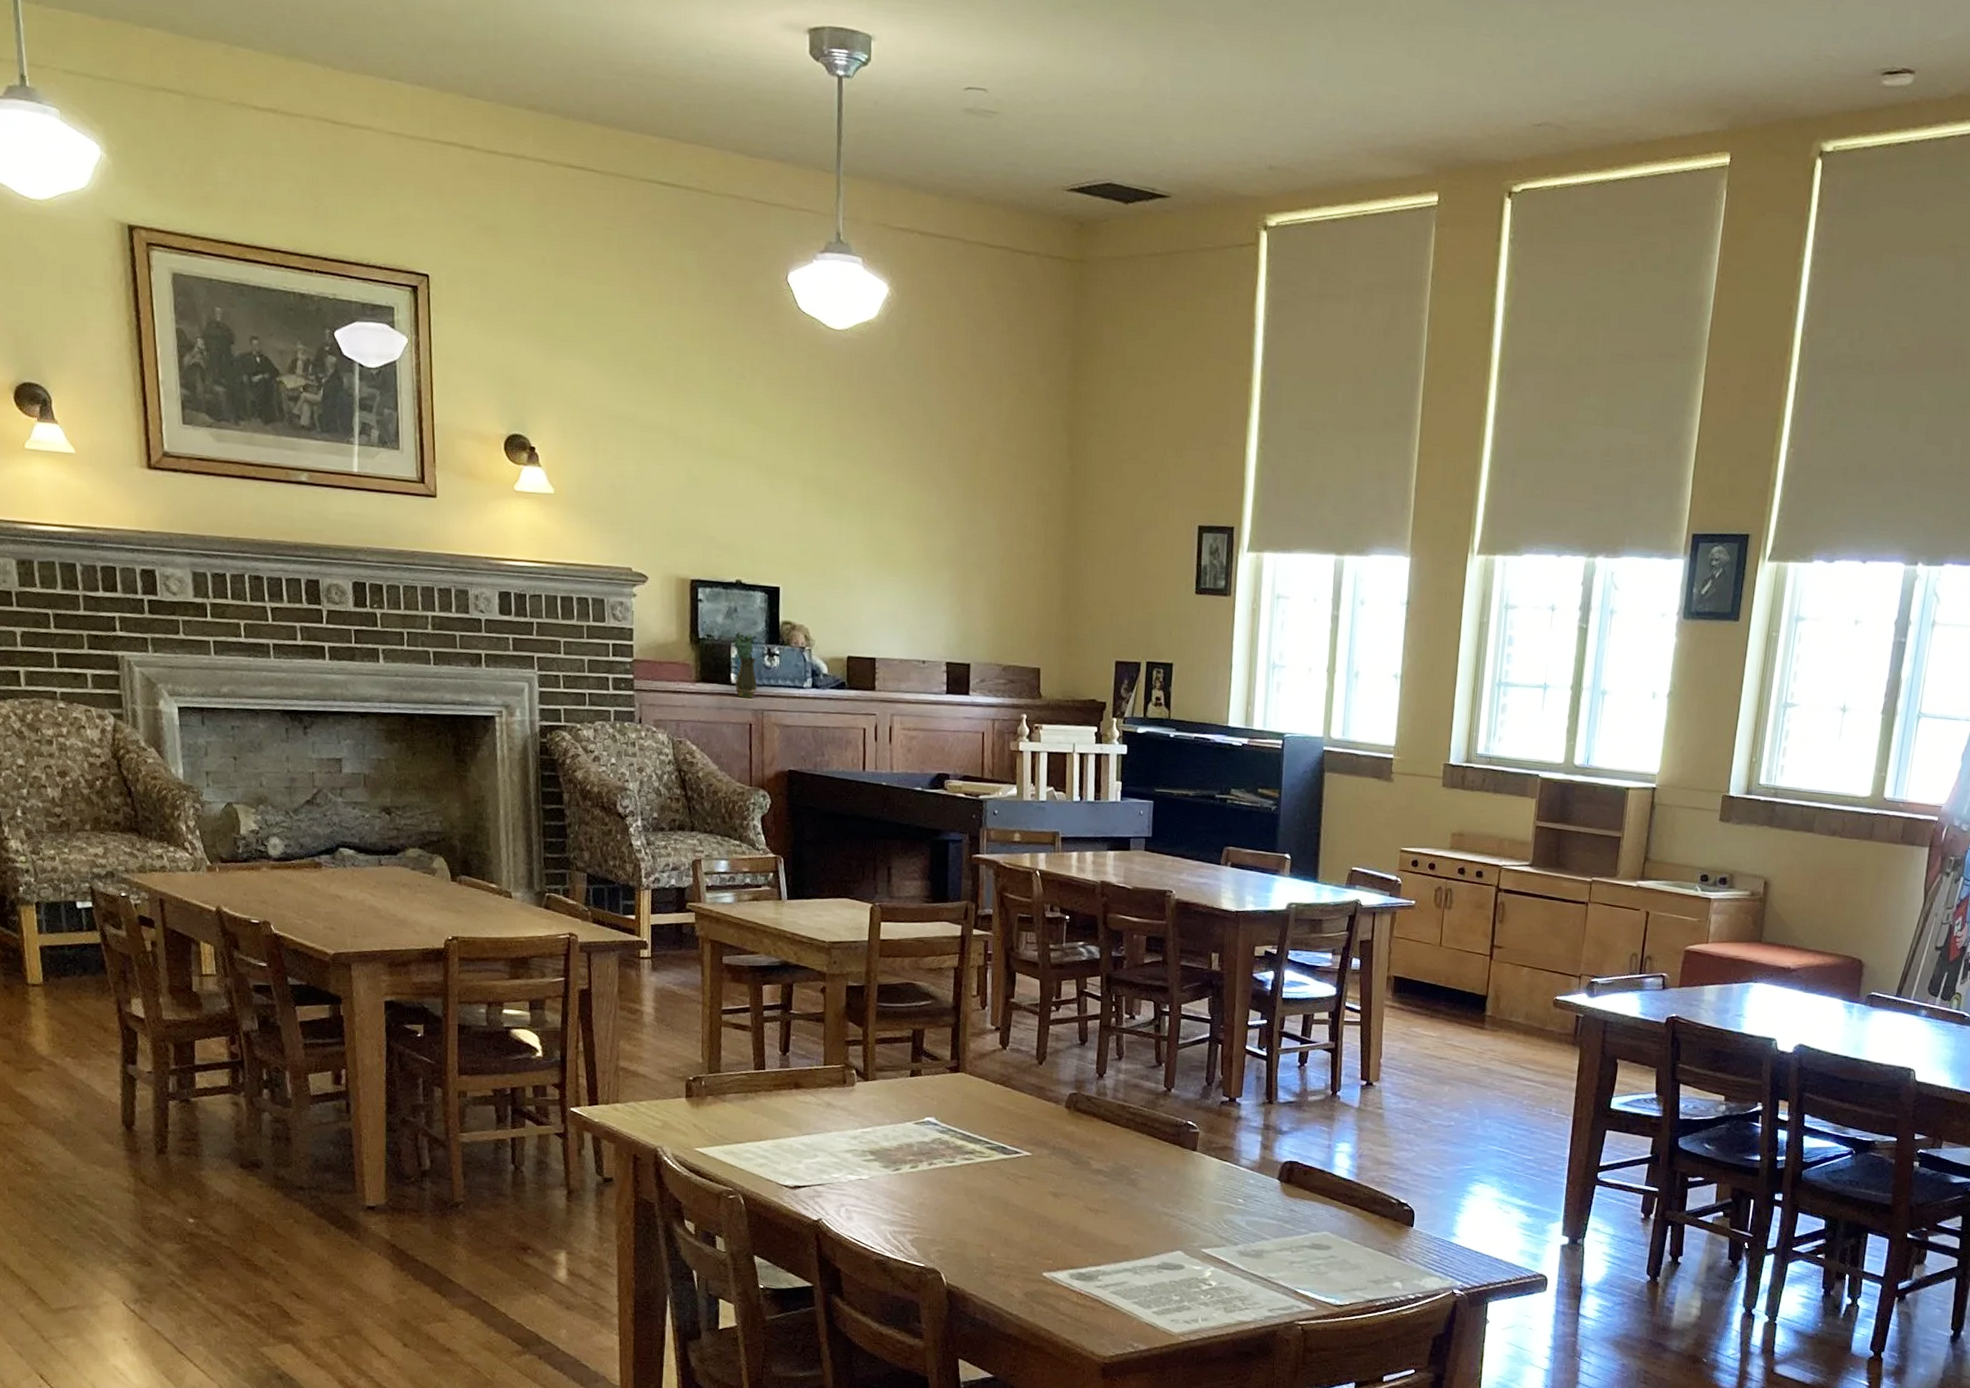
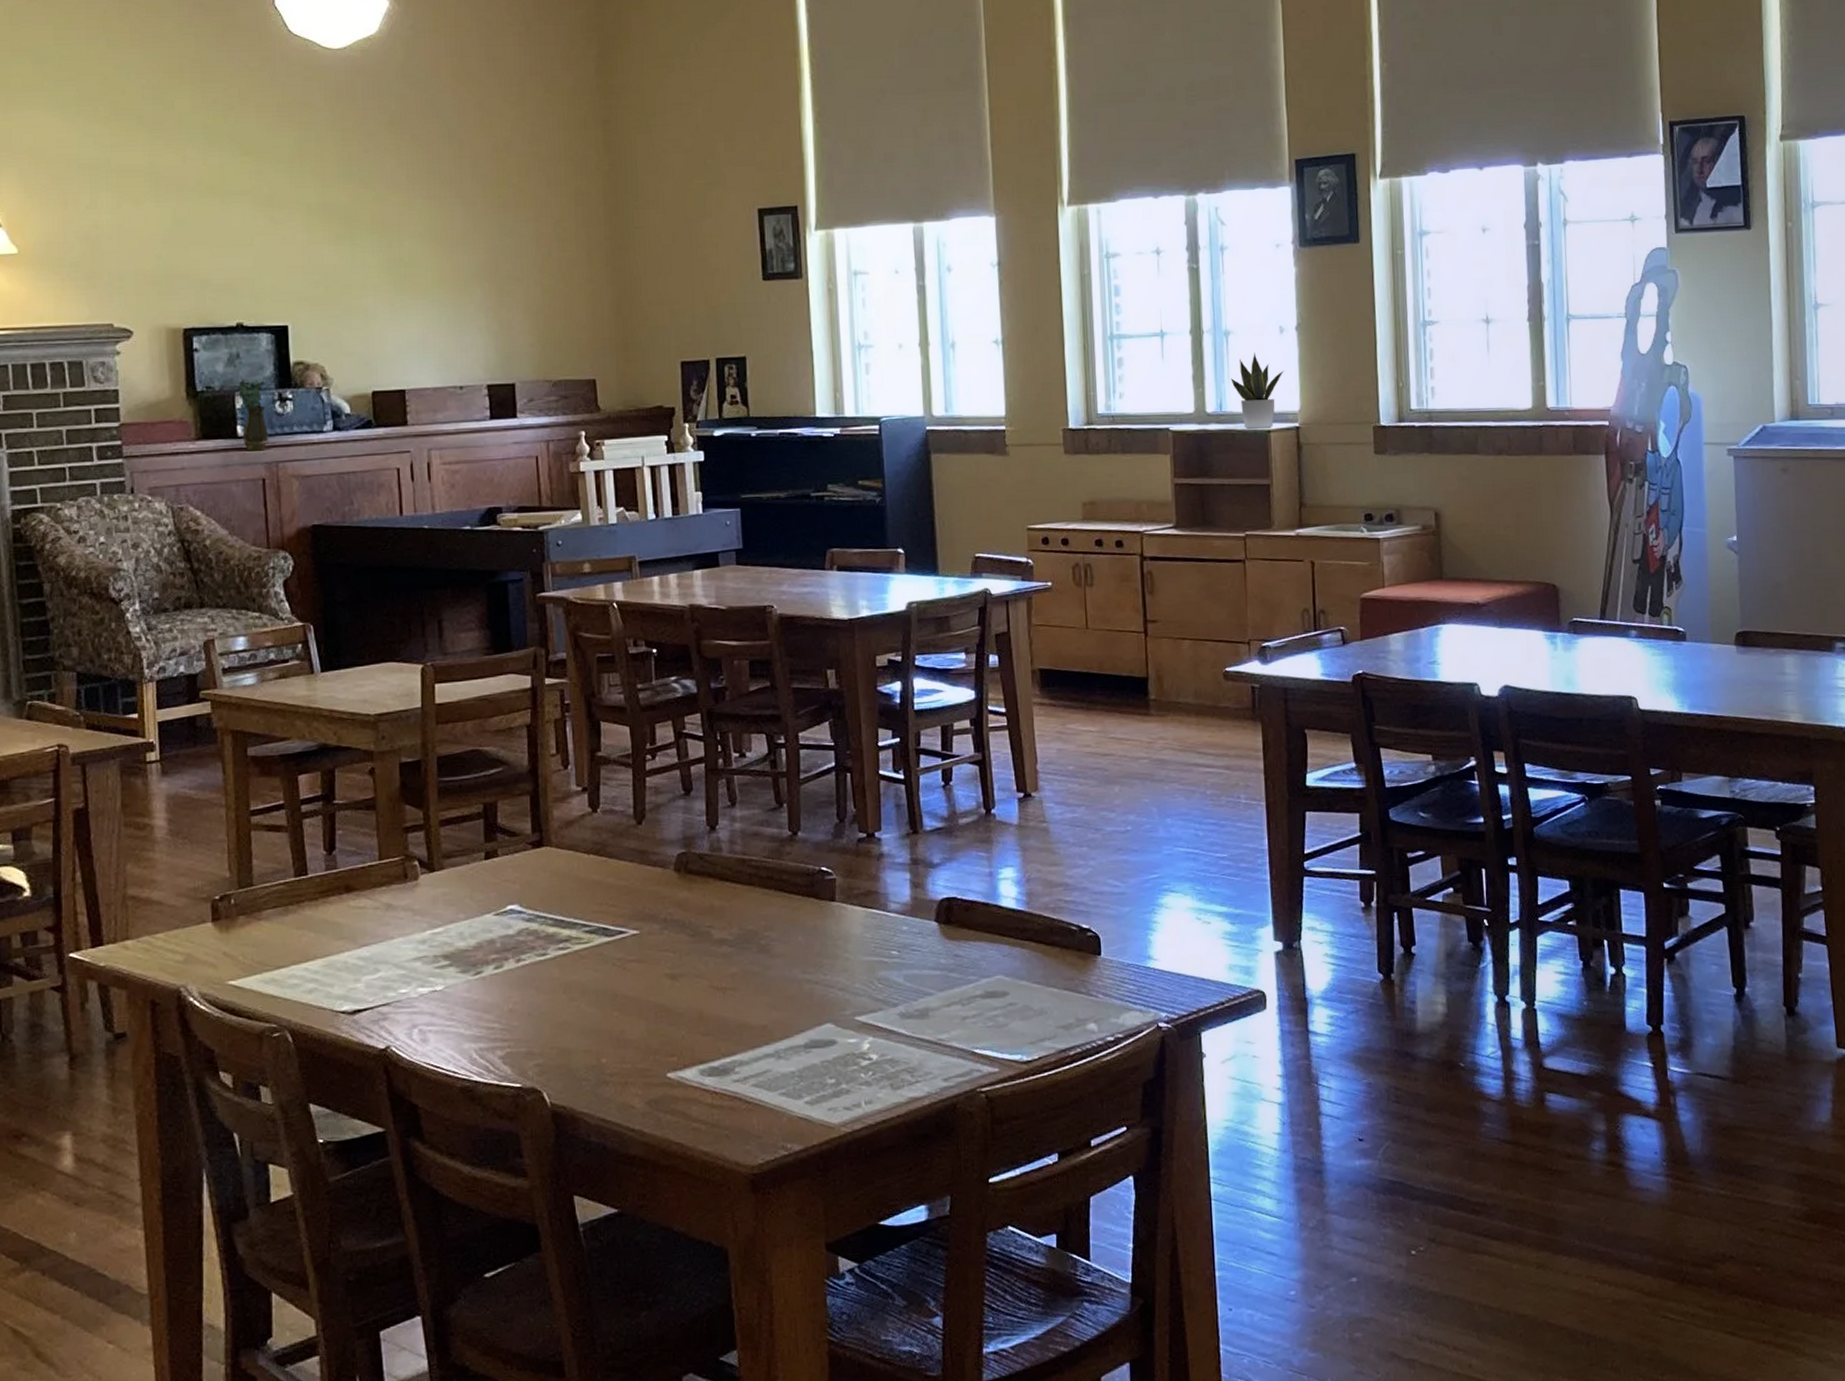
potted plant: none [1601,714,1651,787] -> present [1231,353,1285,430]

